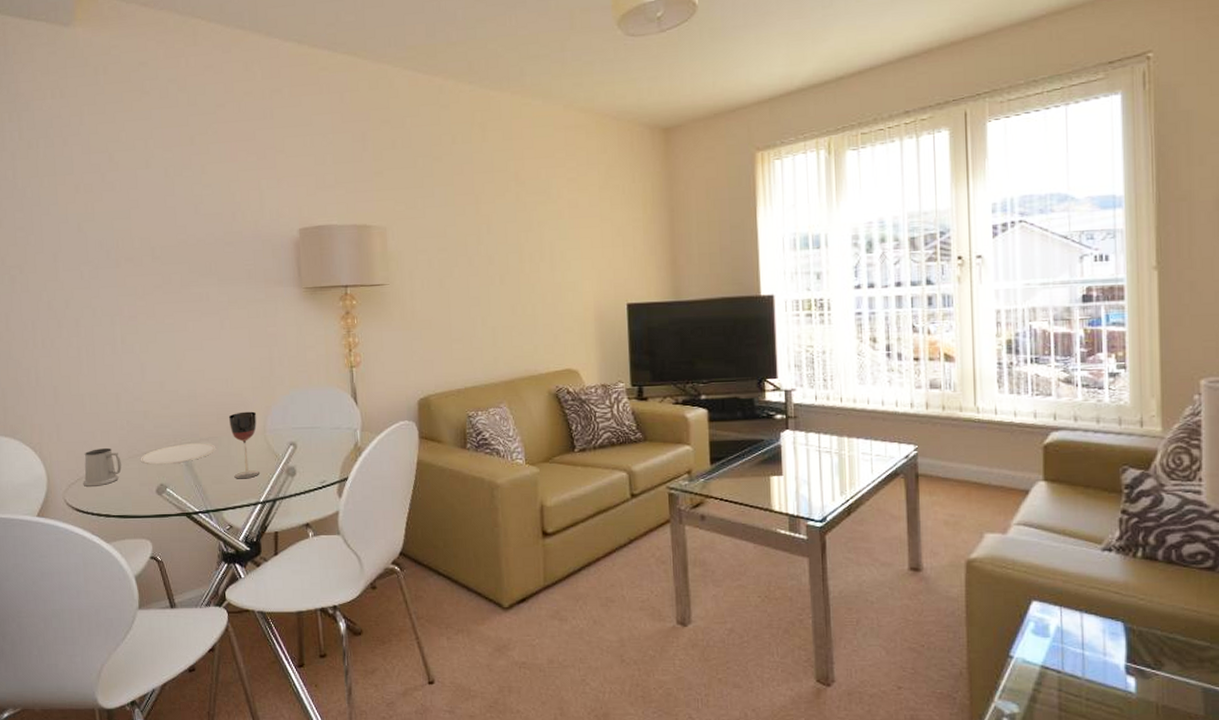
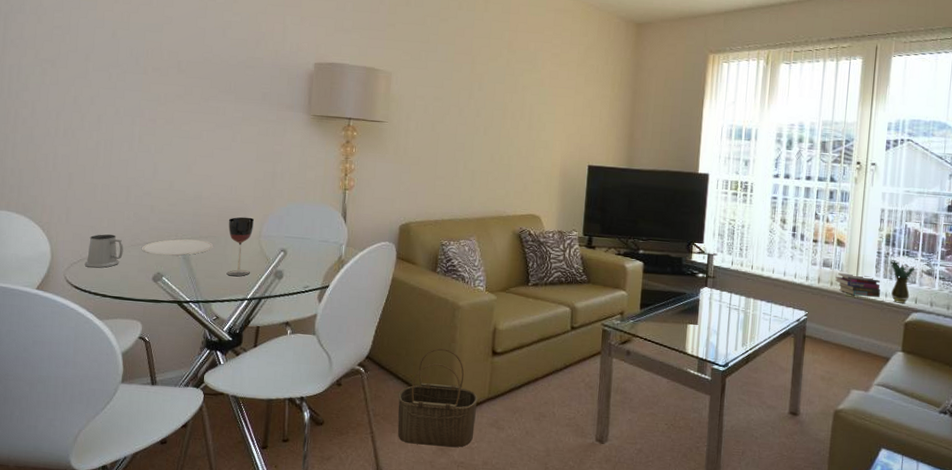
wicker basket: none [441,534,534,647] -> present [397,348,478,447]
books: none [948,393,1008,420] -> present [835,272,881,298]
vase: none [1014,369,1049,422] -> present [889,259,915,304]

